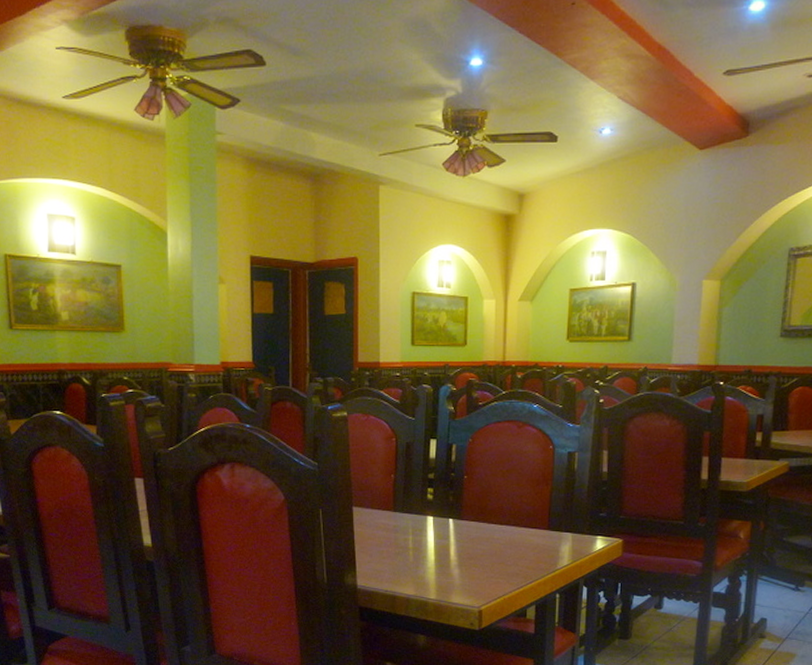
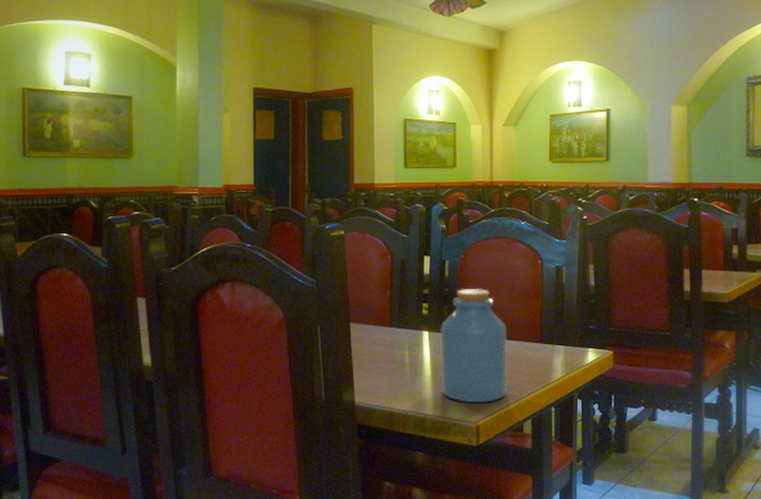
jar: none [444,473,514,589] -> present [440,288,507,403]

